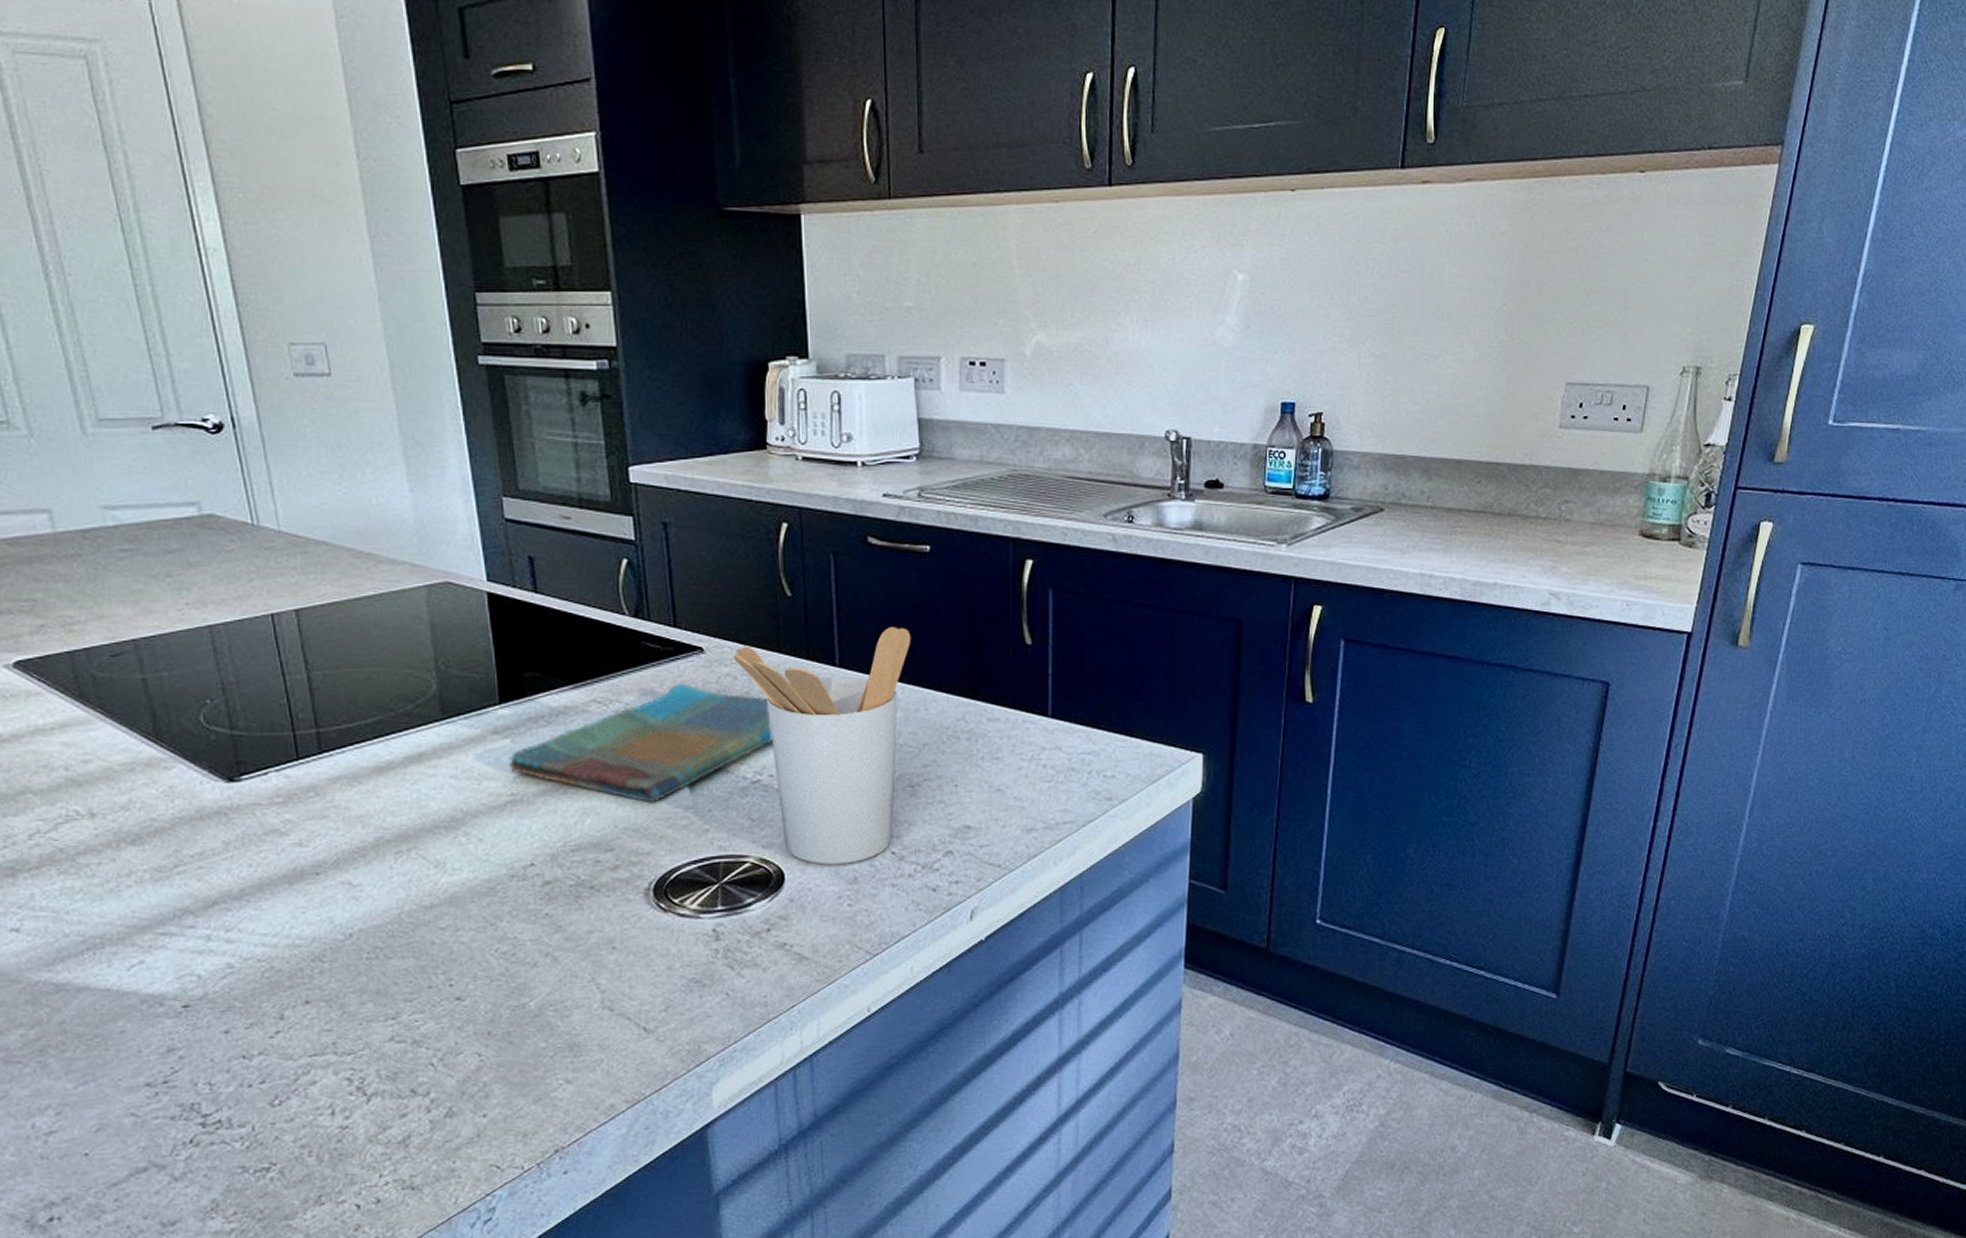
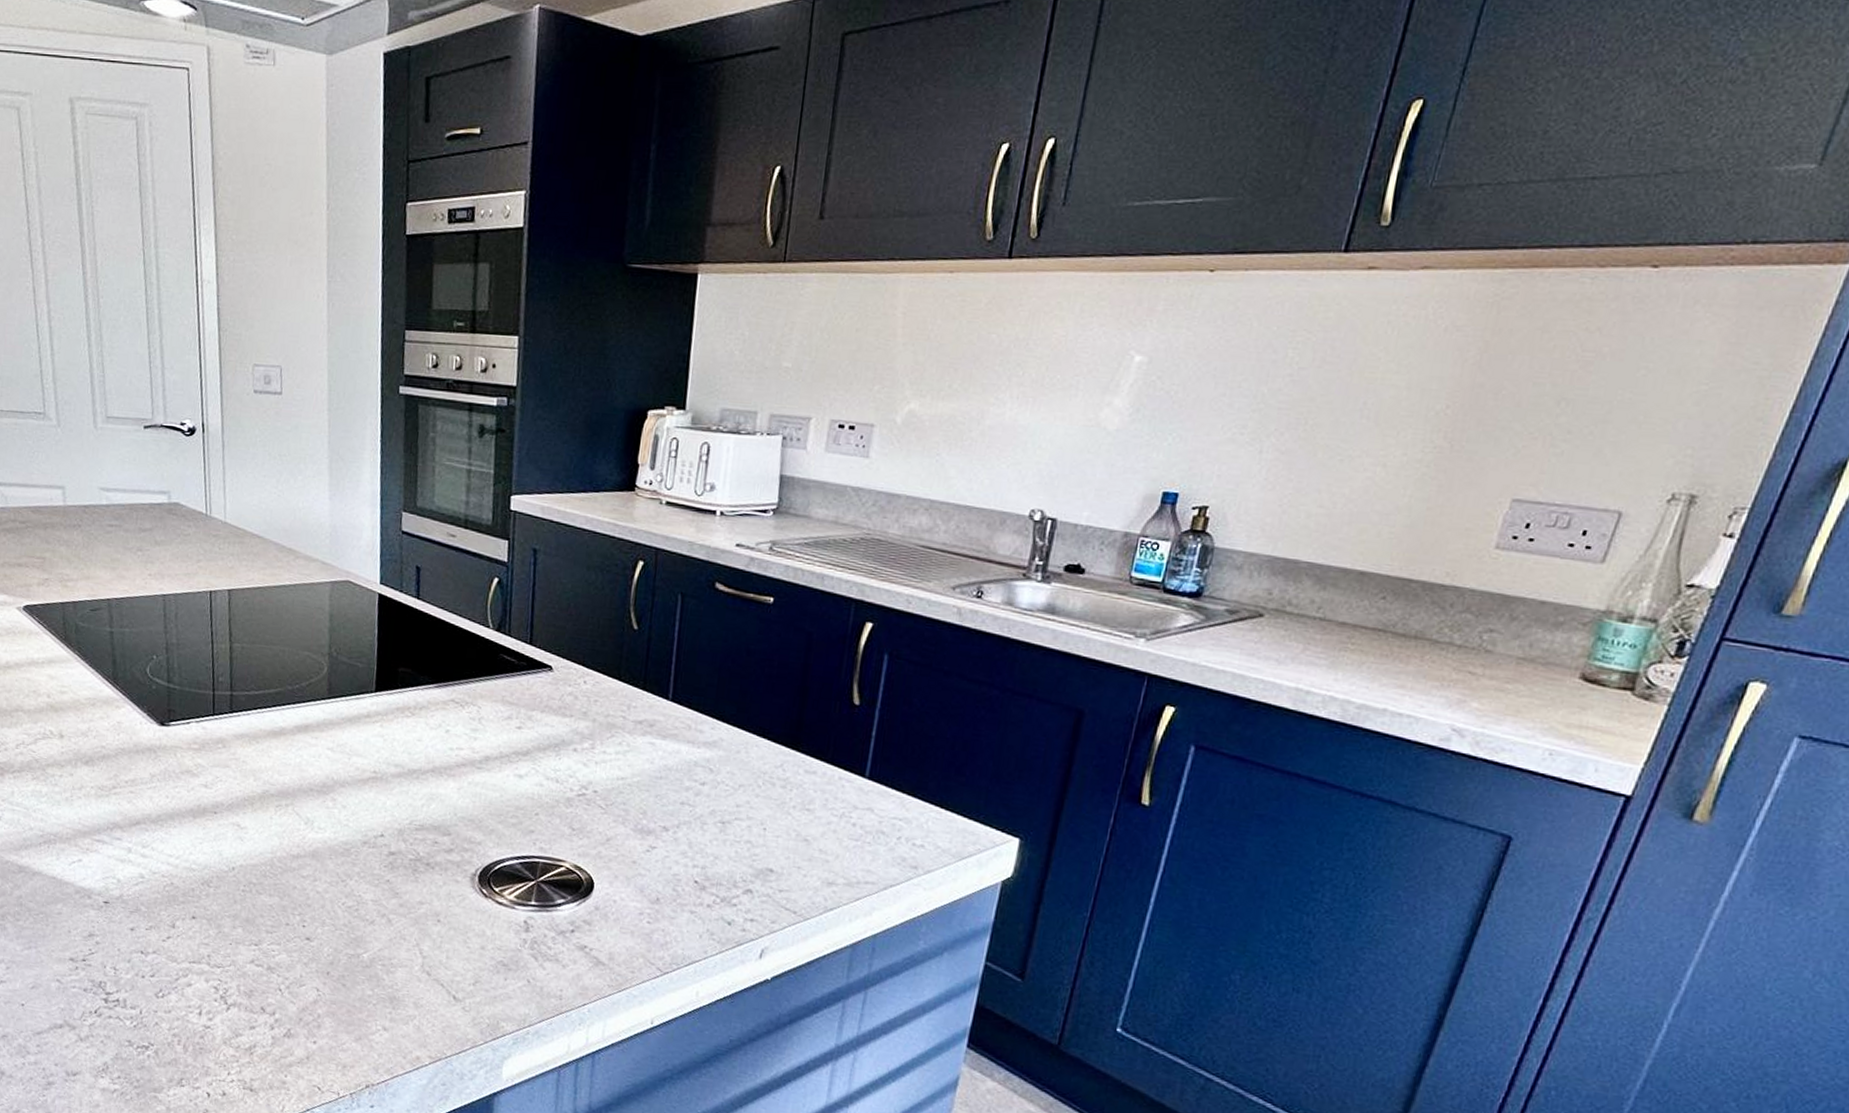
dish towel: present [508,682,774,804] -> none [375,694,603,799]
utensil holder: present [733,626,911,865] -> none [577,669,743,885]

